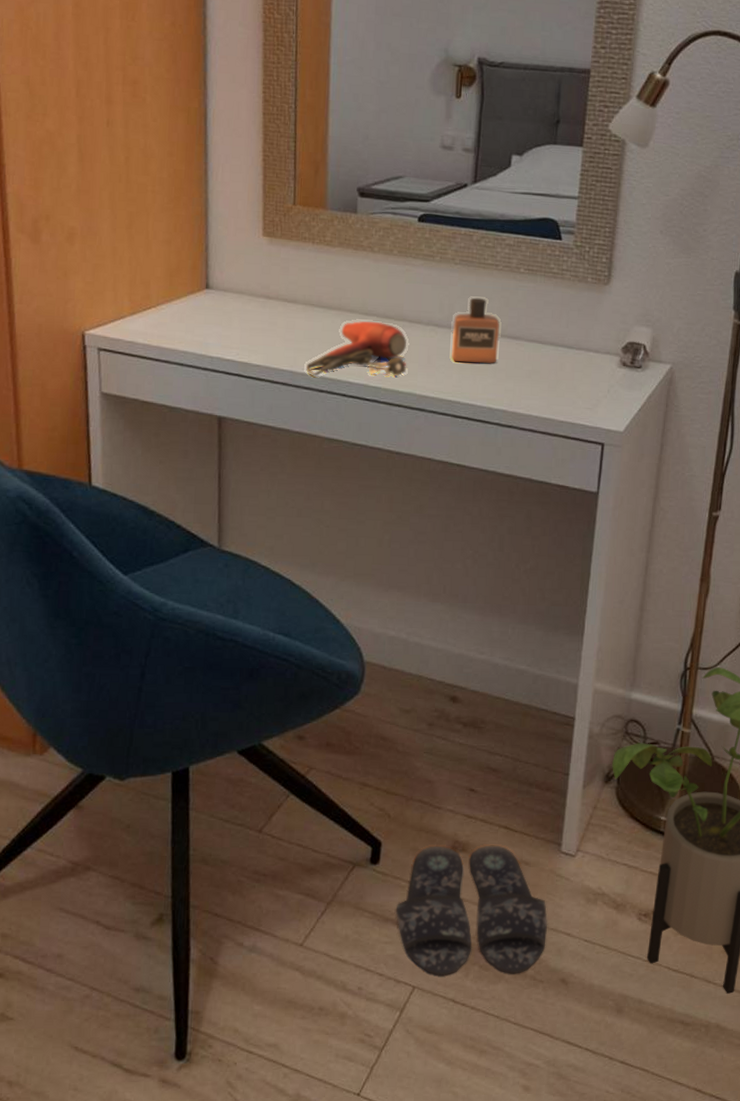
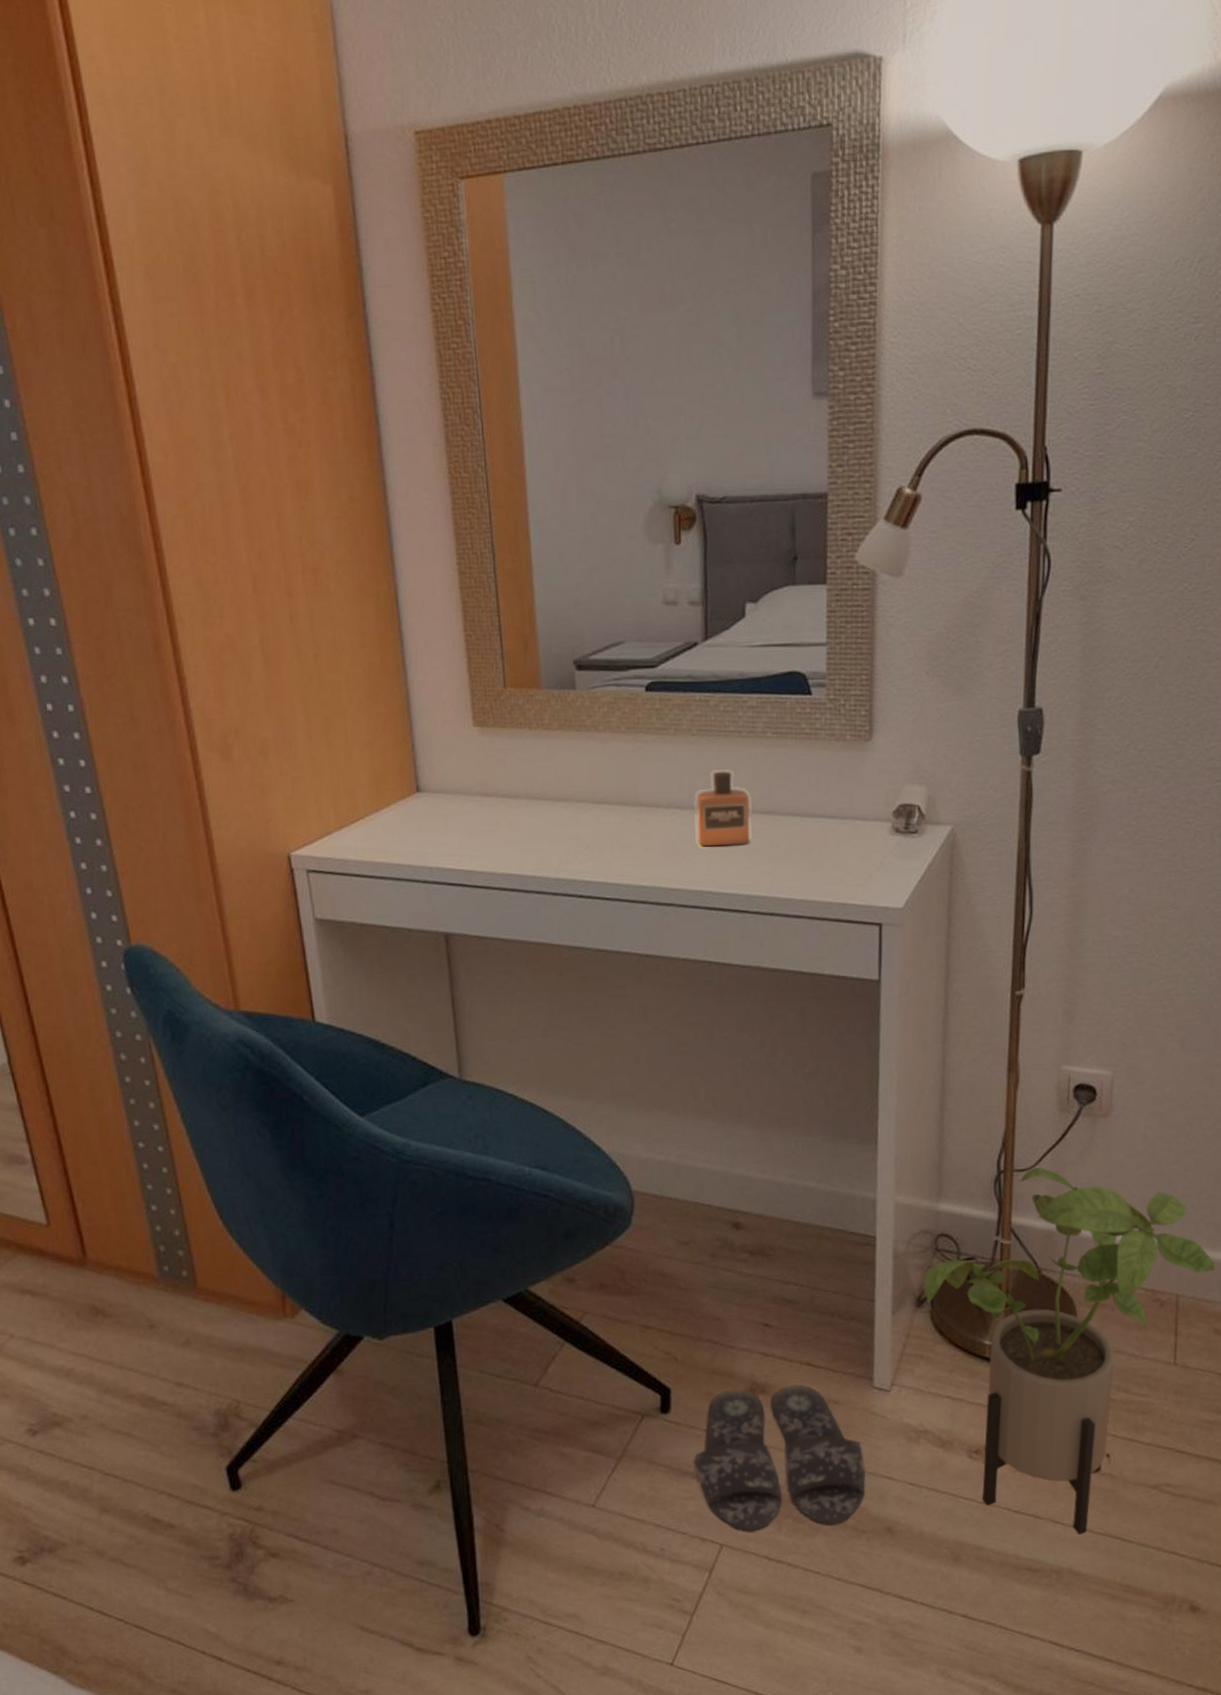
hair dryer: present [306,321,407,376] -> none [536,809,649,877]

